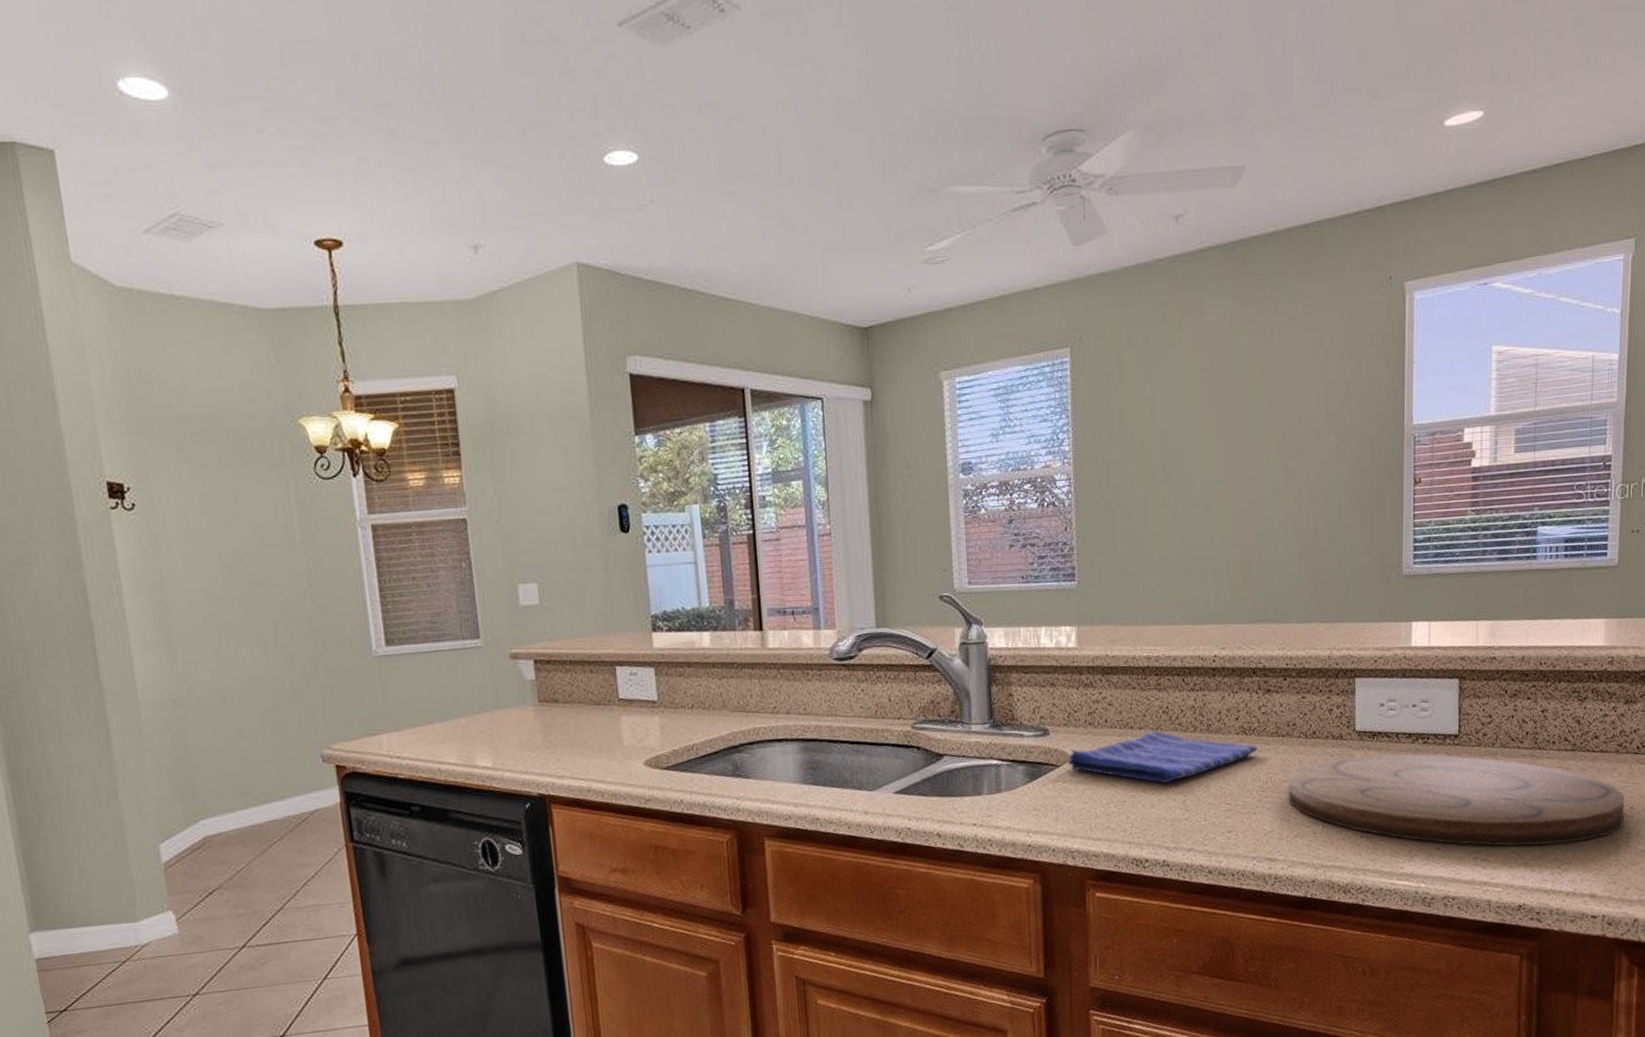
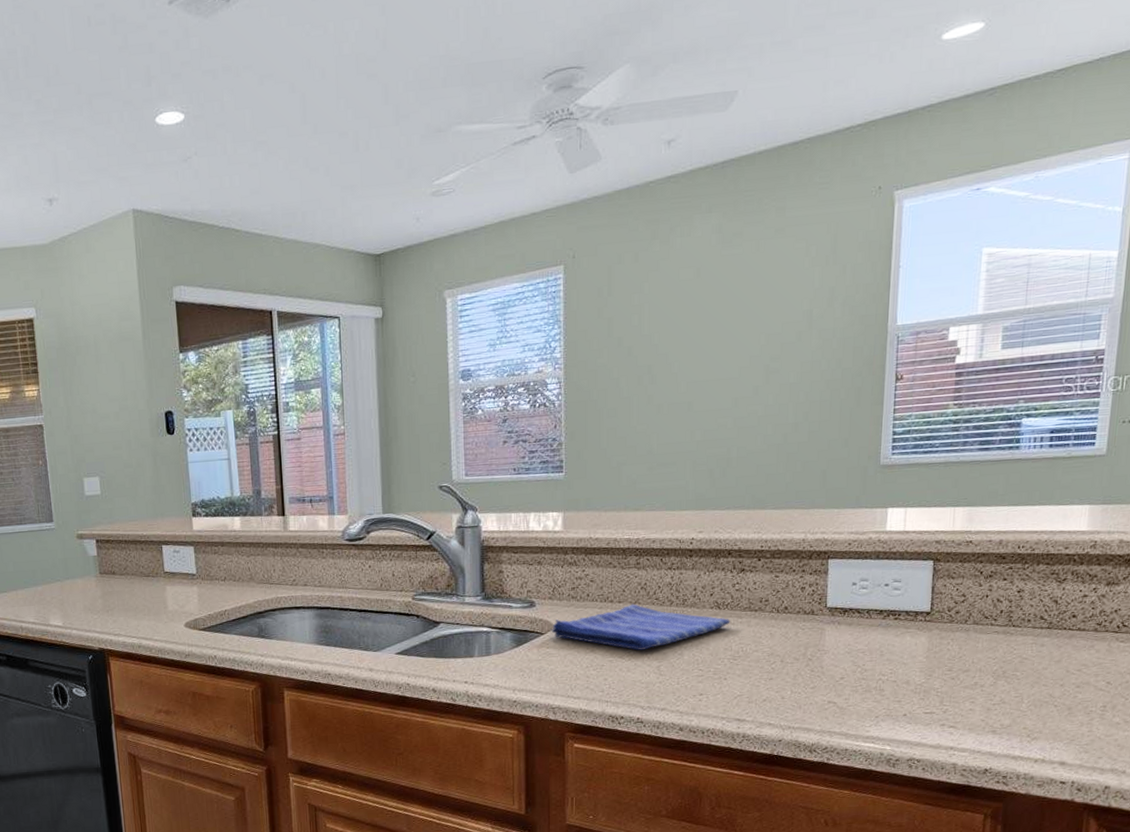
cutting board: present [1288,754,1625,846] -> none [758,629,1101,715]

